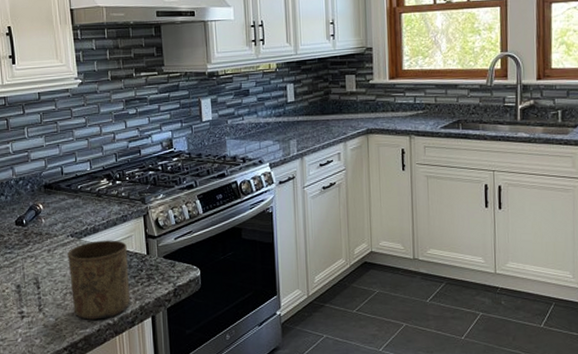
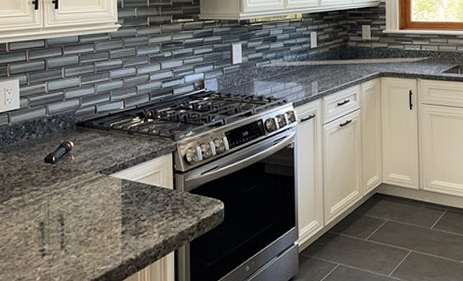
cup: present [68,240,131,320] -> none [95,176,155,256]

